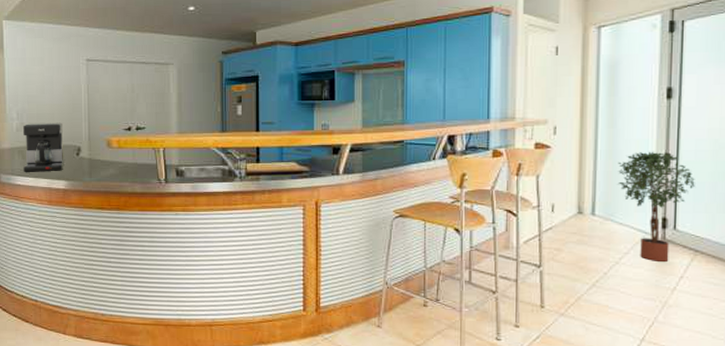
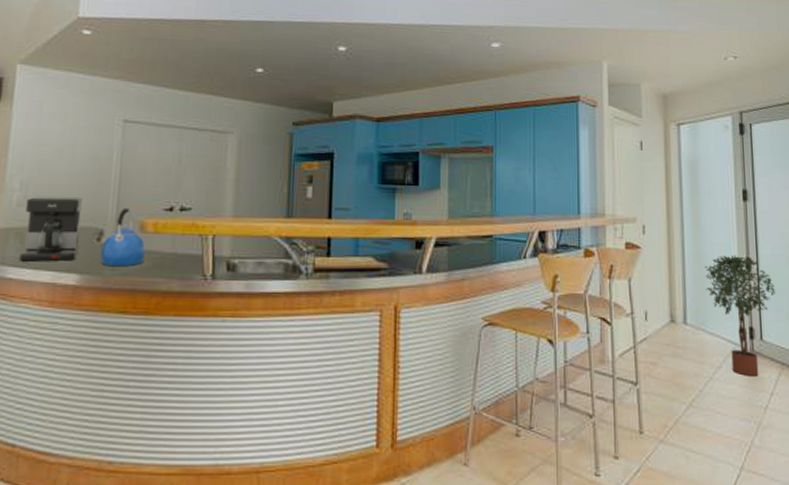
kettle: none [80,129,113,175] -> present [100,207,146,267]

